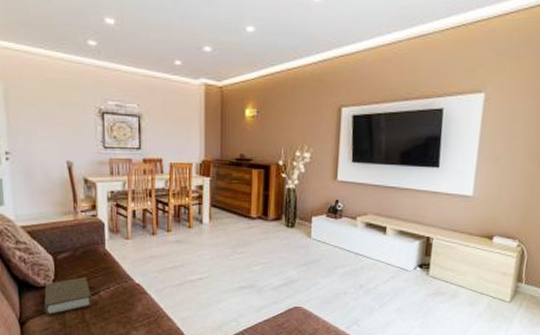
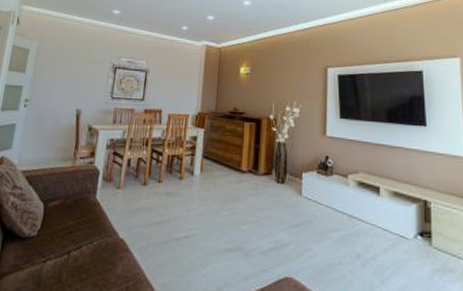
book: present [44,277,91,316] -> none [22,228,73,273]

